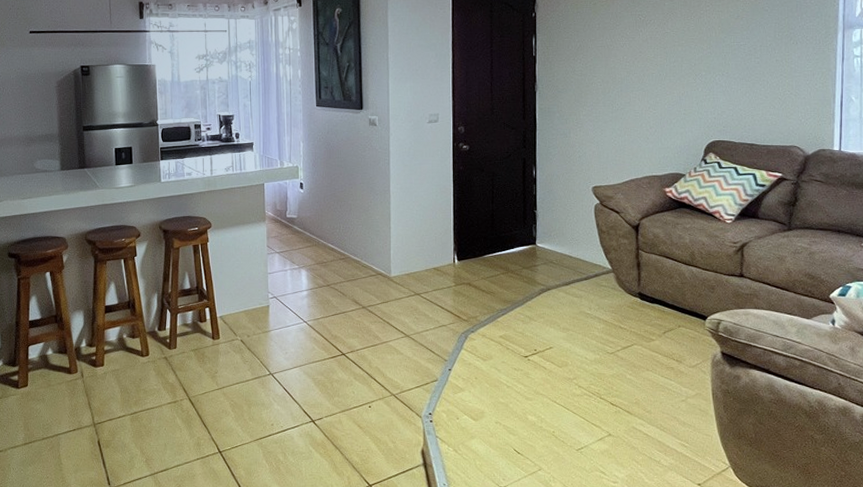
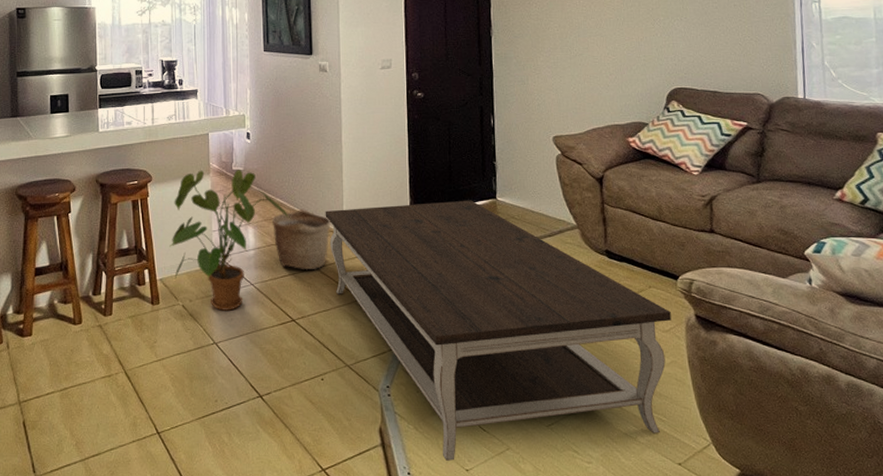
house plant: none [228,217,343,345] -> present [169,170,292,311]
basket: none [323,254,379,310] -> present [271,209,331,270]
coffee table: none [373,246,698,479] -> present [325,200,671,461]

